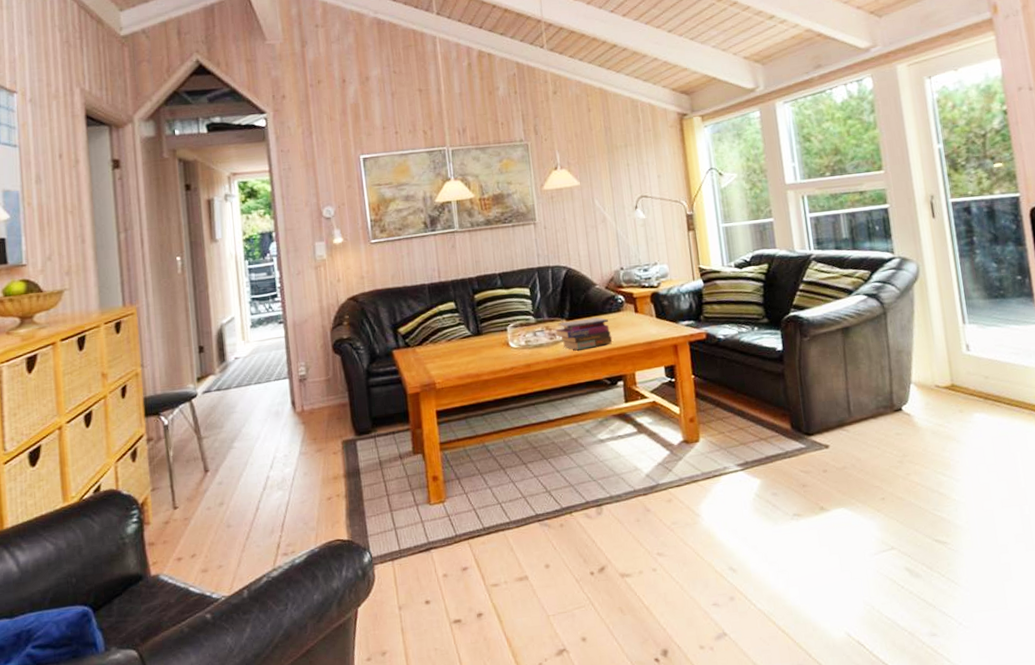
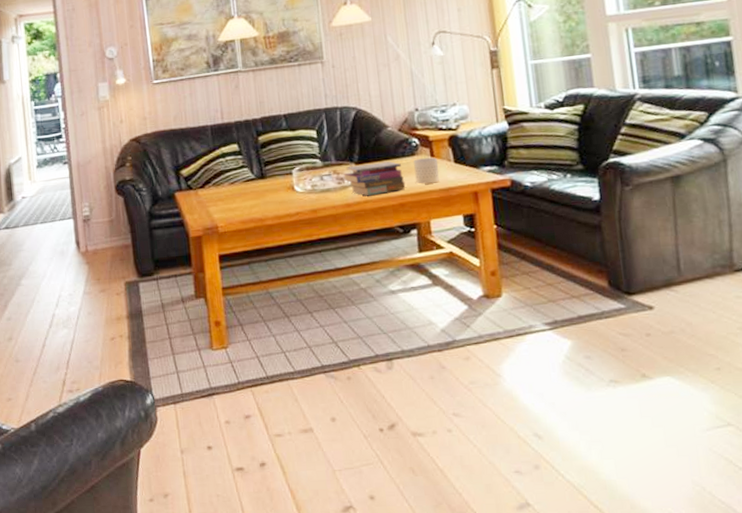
mug: none [619,313,643,339] -> present [413,157,439,184]

